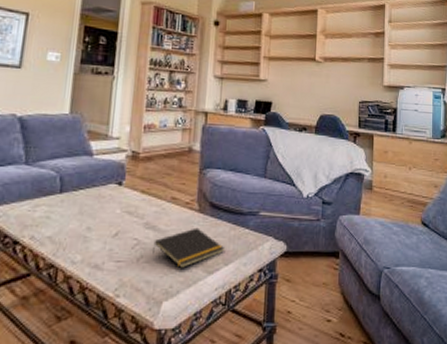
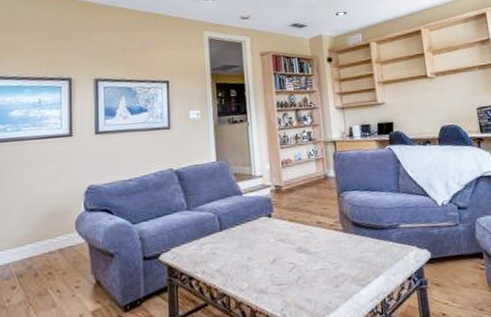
notepad: present [153,227,224,268] -> none [307,246,372,284]

